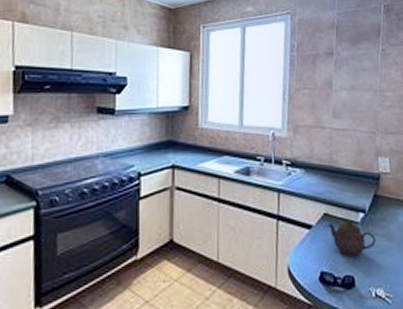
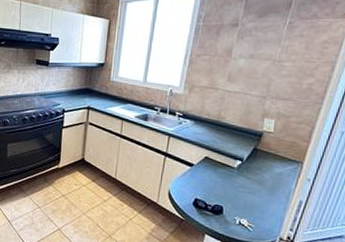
teapot: present [329,219,376,258] -> none [208,164,248,193]

